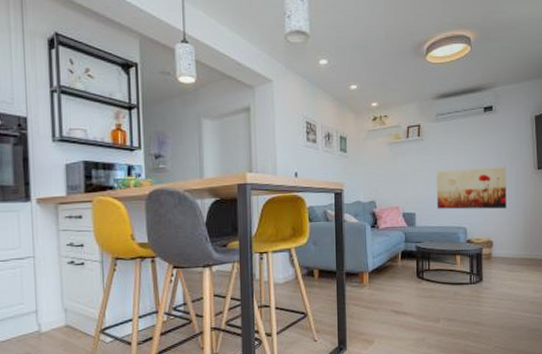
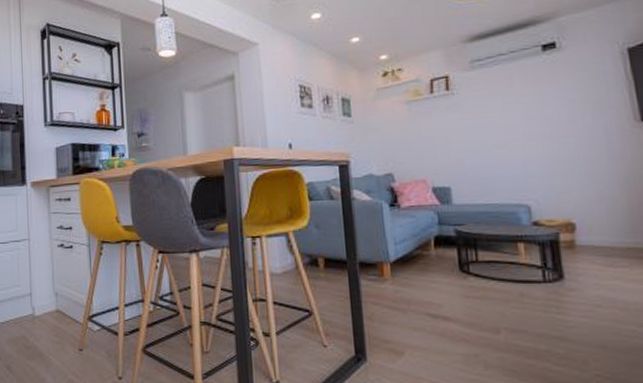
wall art: present [436,167,507,210] -> none [476,121,594,181]

